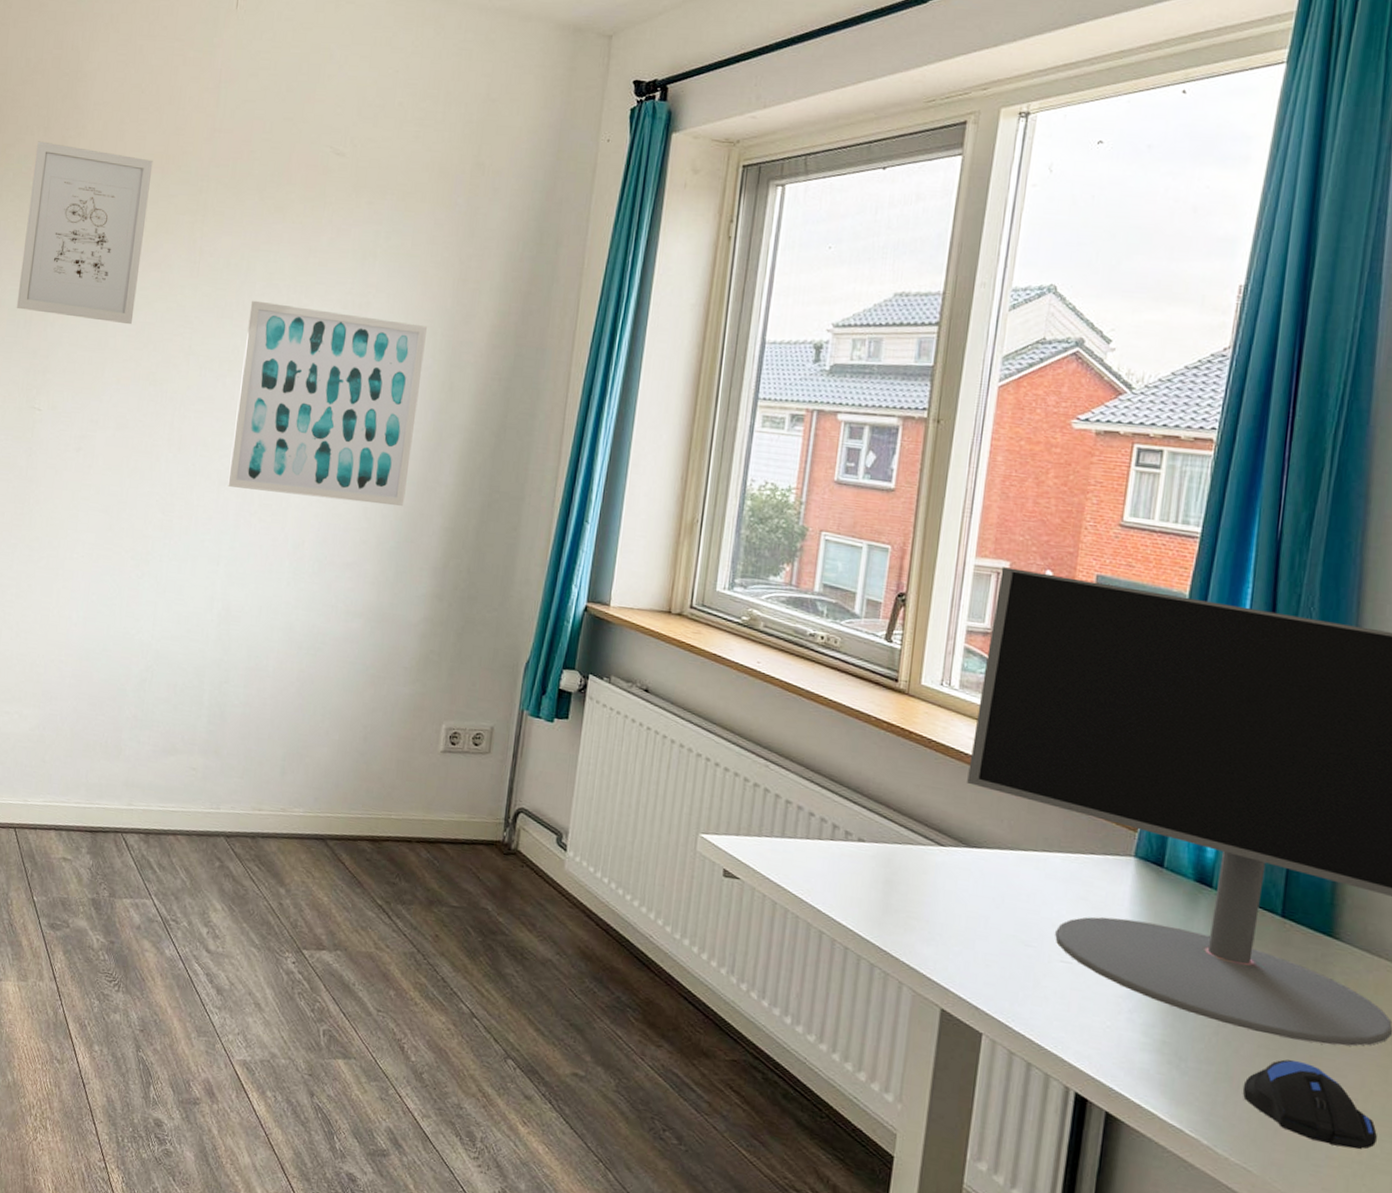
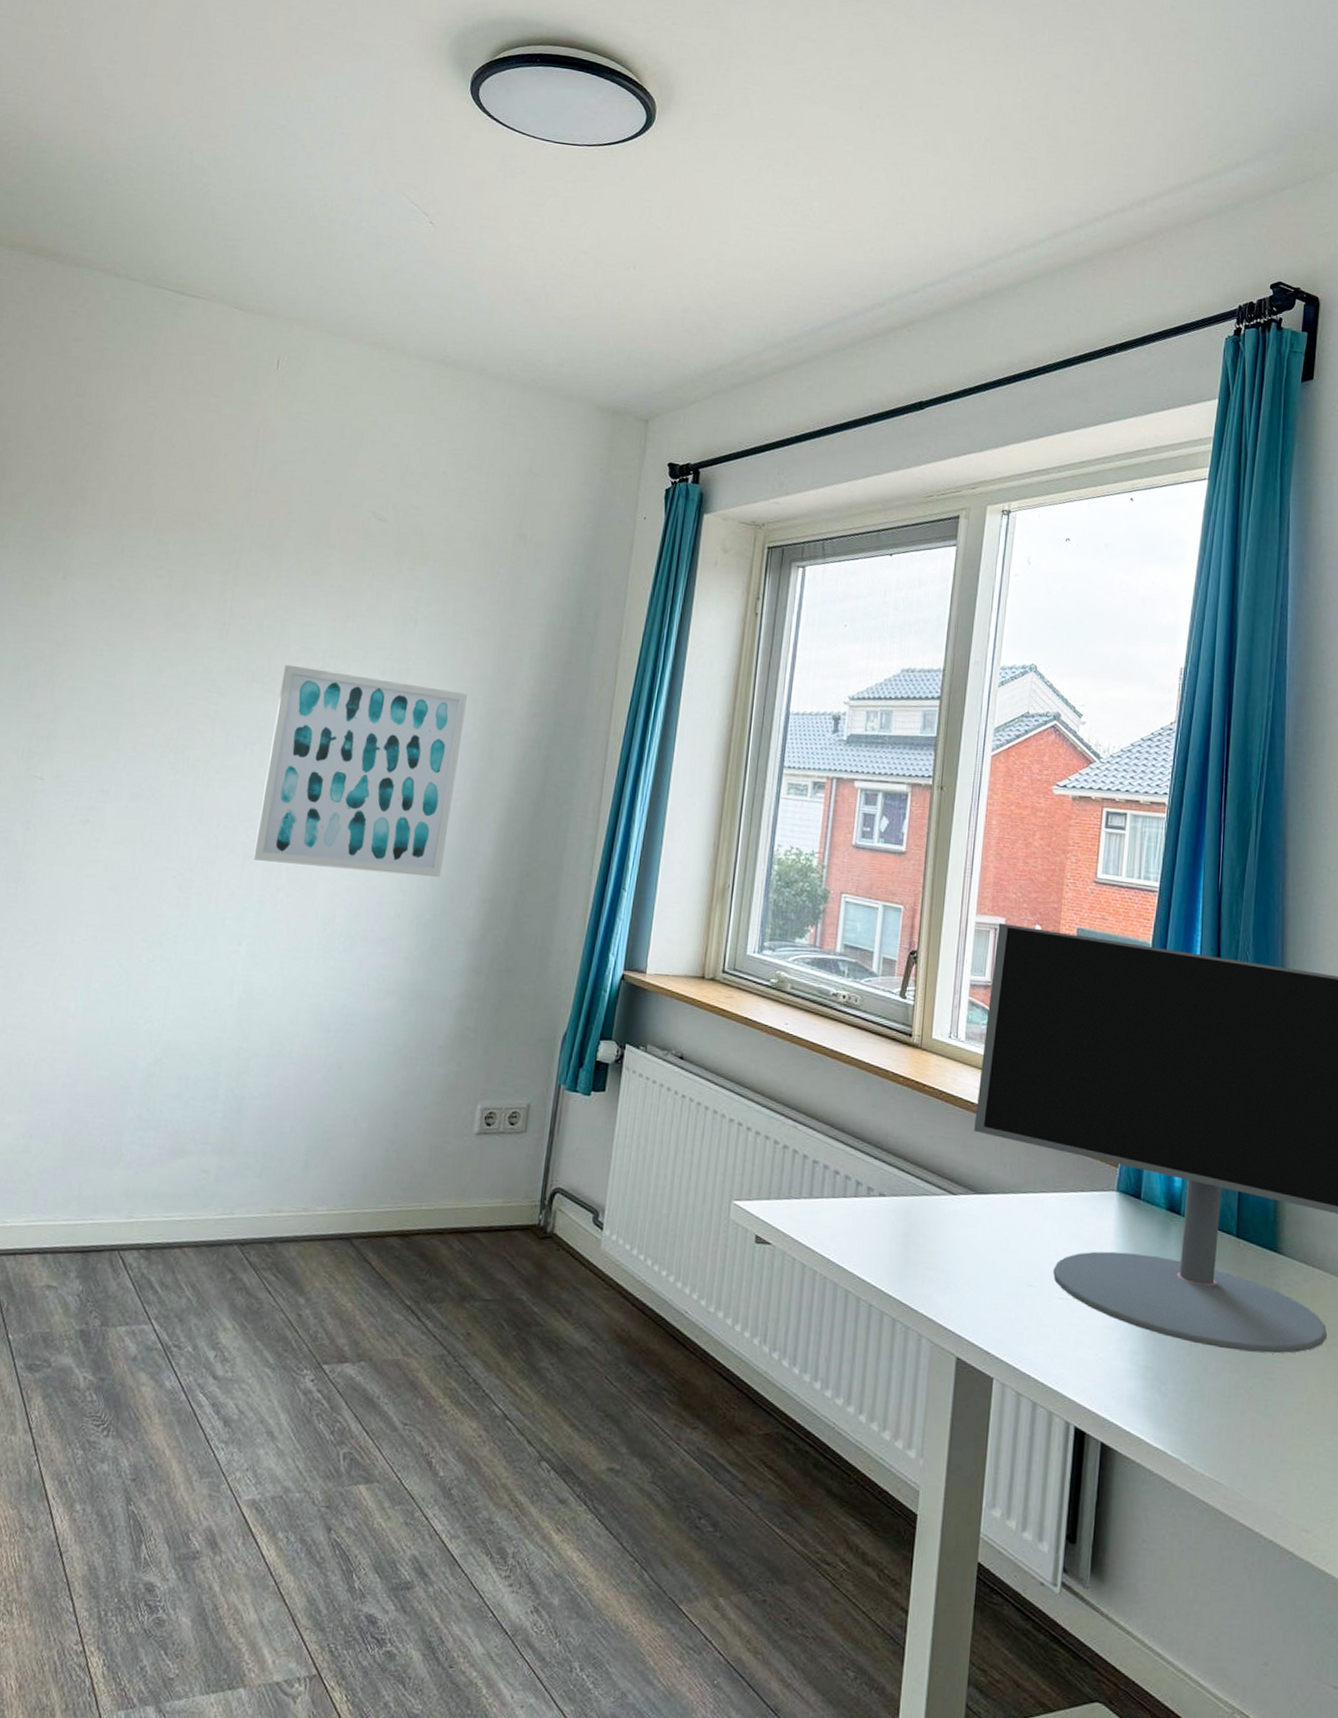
wall art: present [16,141,153,325] -> none [19,491,182,688]
computer mouse: present [1242,1059,1377,1150] -> none [1212,1372,1320,1451]

